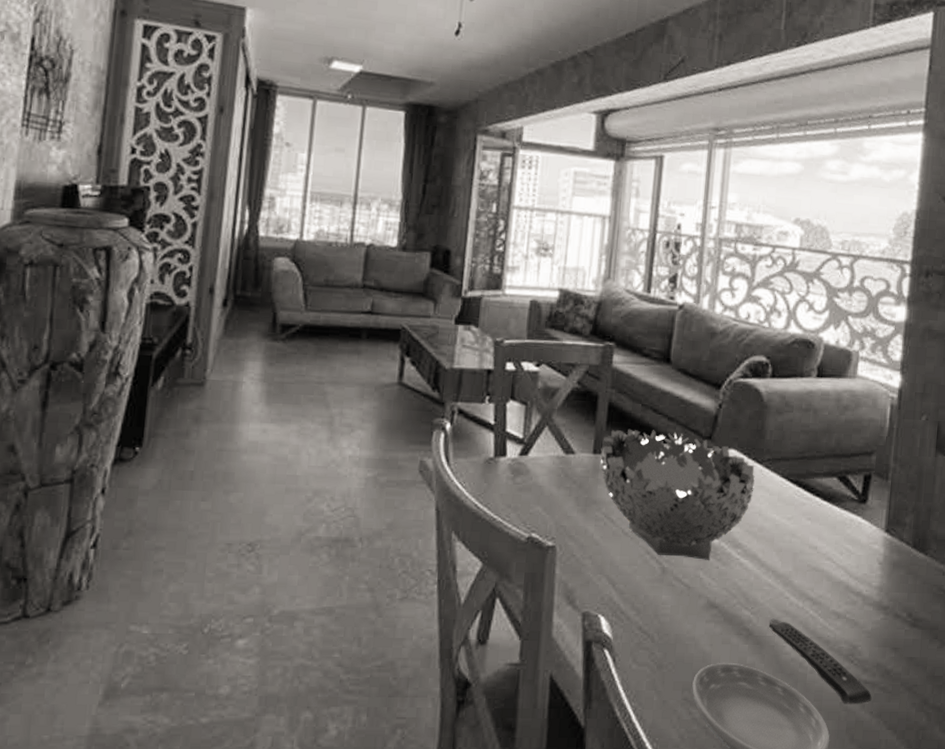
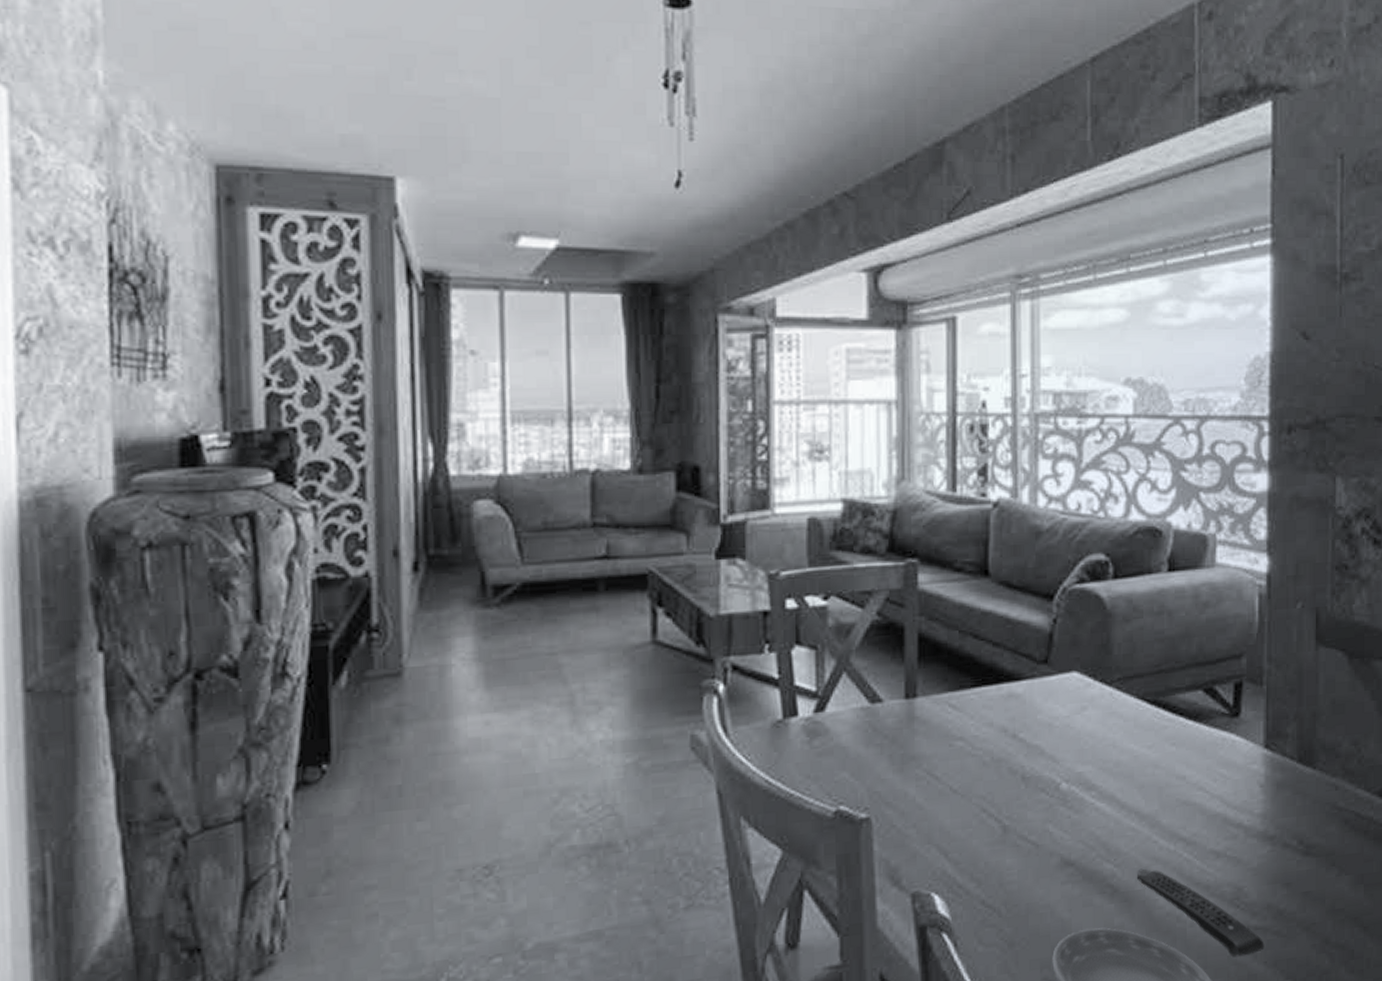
decorative bowl: present [600,428,755,560] -> none [914,660,1105,813]

